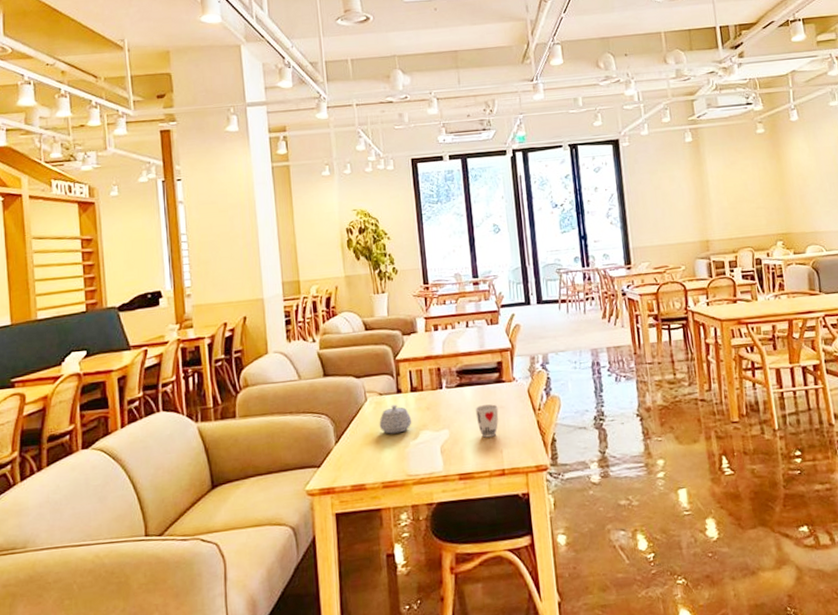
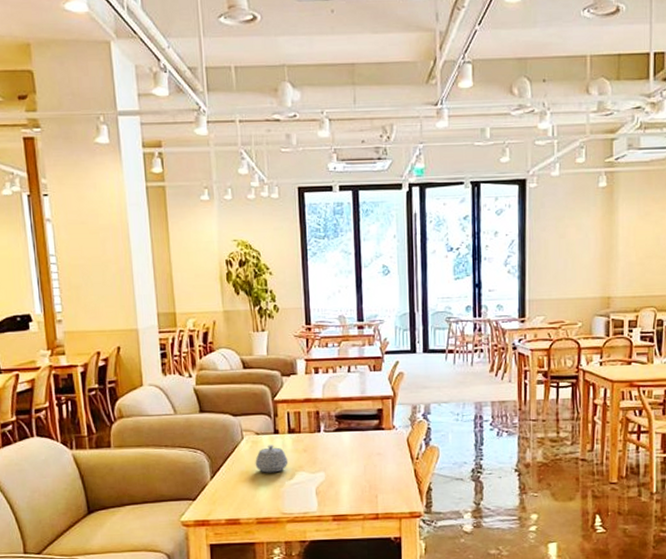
cup: present [475,404,499,438] -> none [352,450,376,483]

